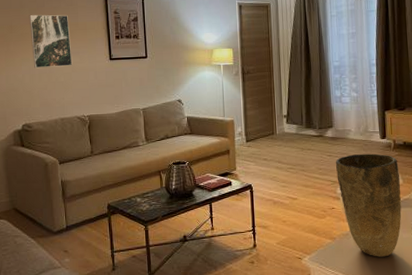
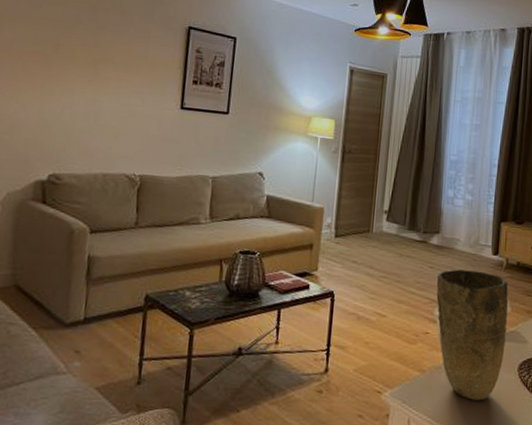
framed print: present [30,14,73,69] -> none [79,35,136,109]

